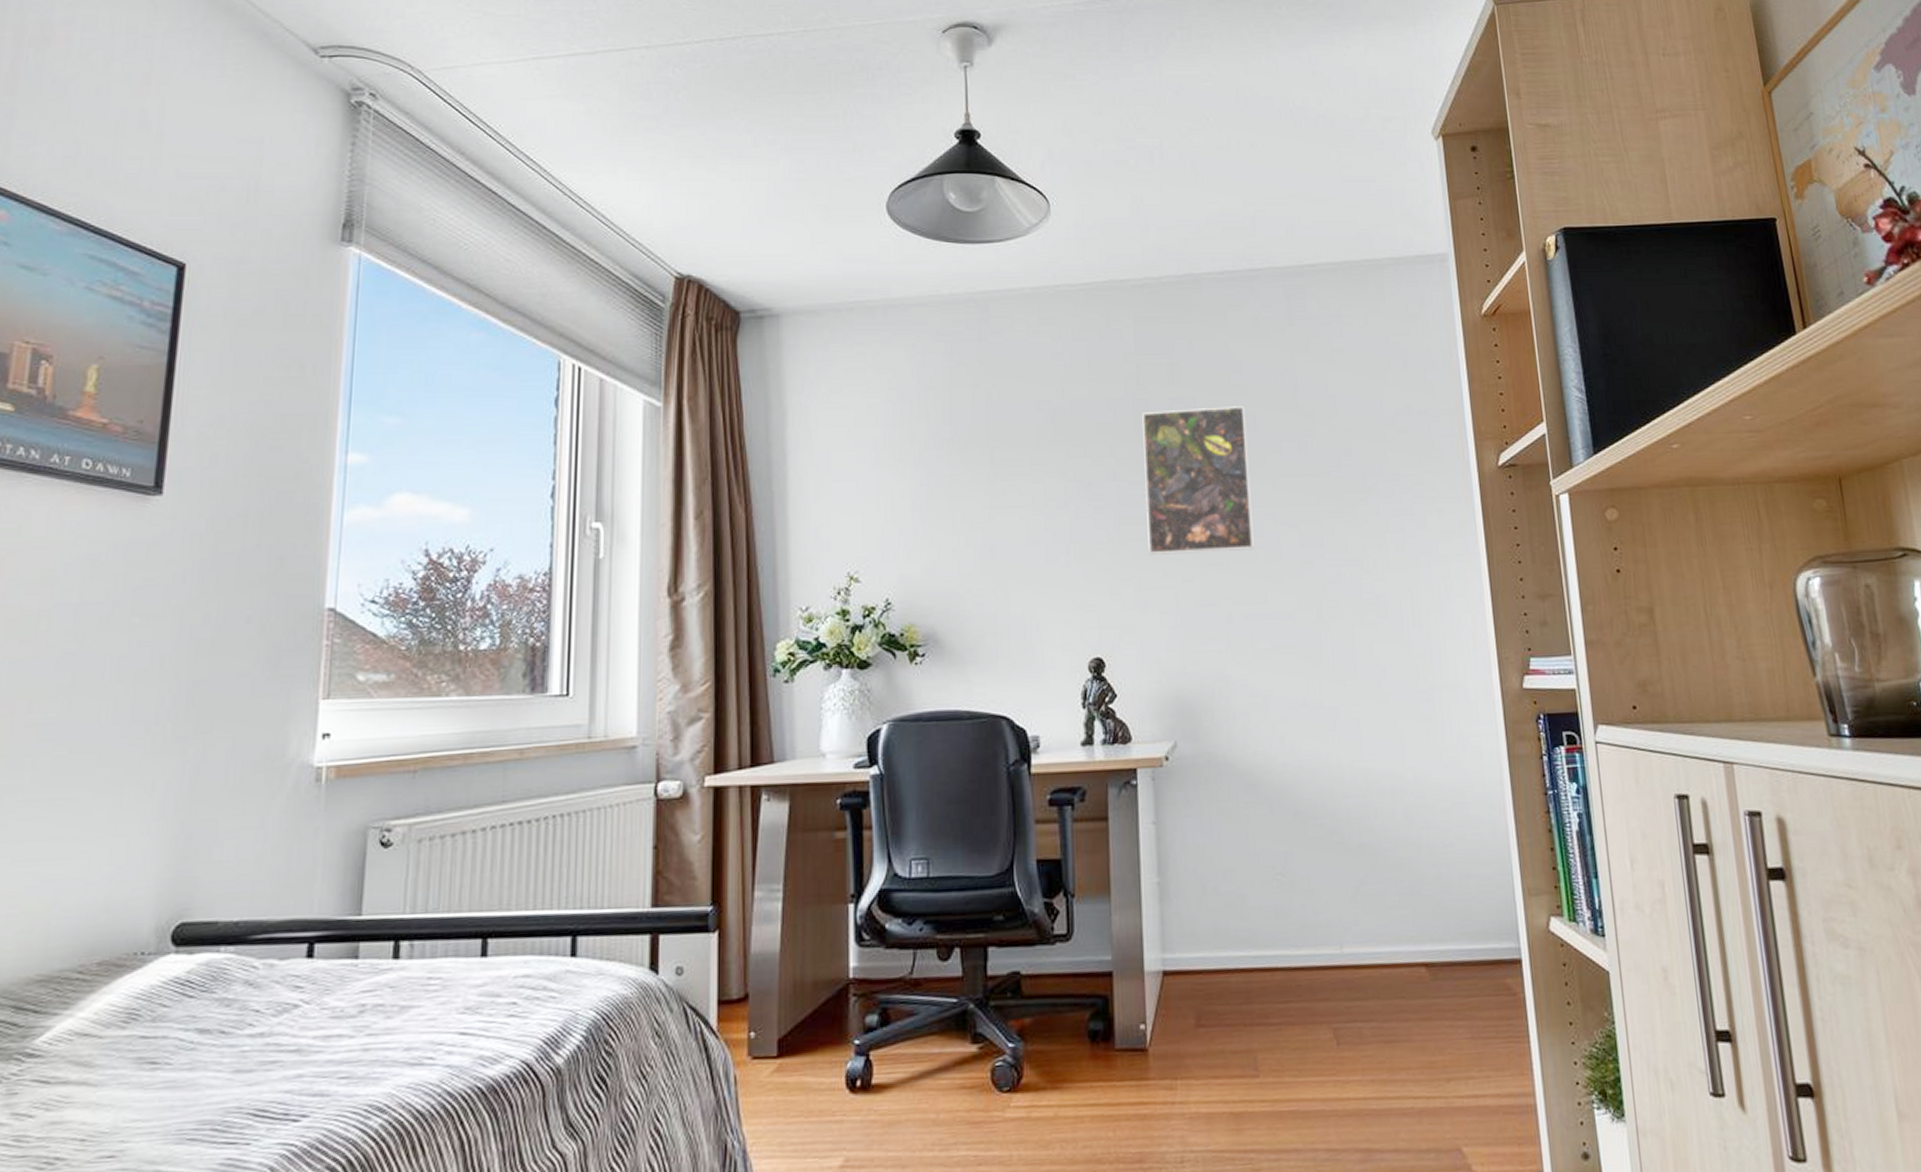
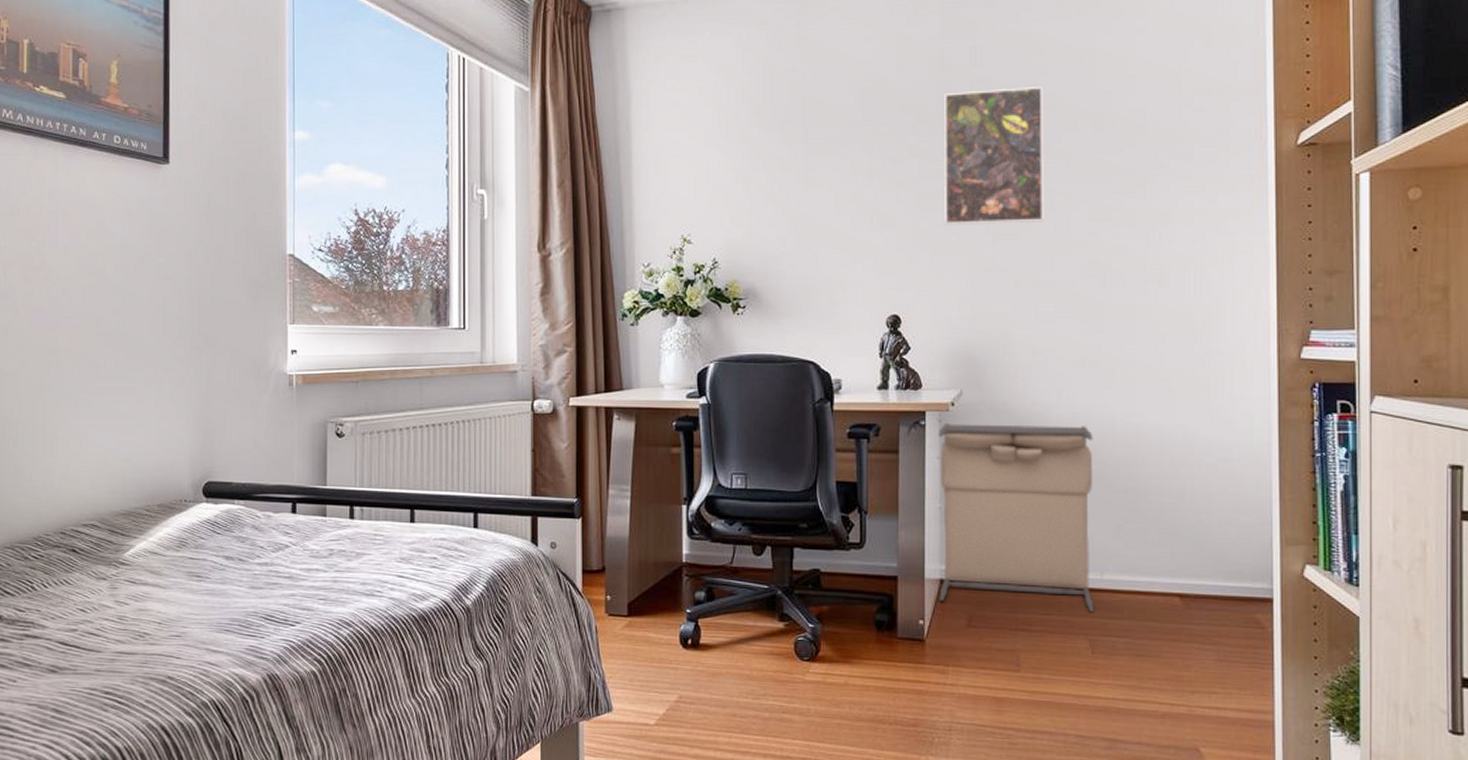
laundry hamper: none [1152,775,1335,998] -> present [938,422,1093,613]

